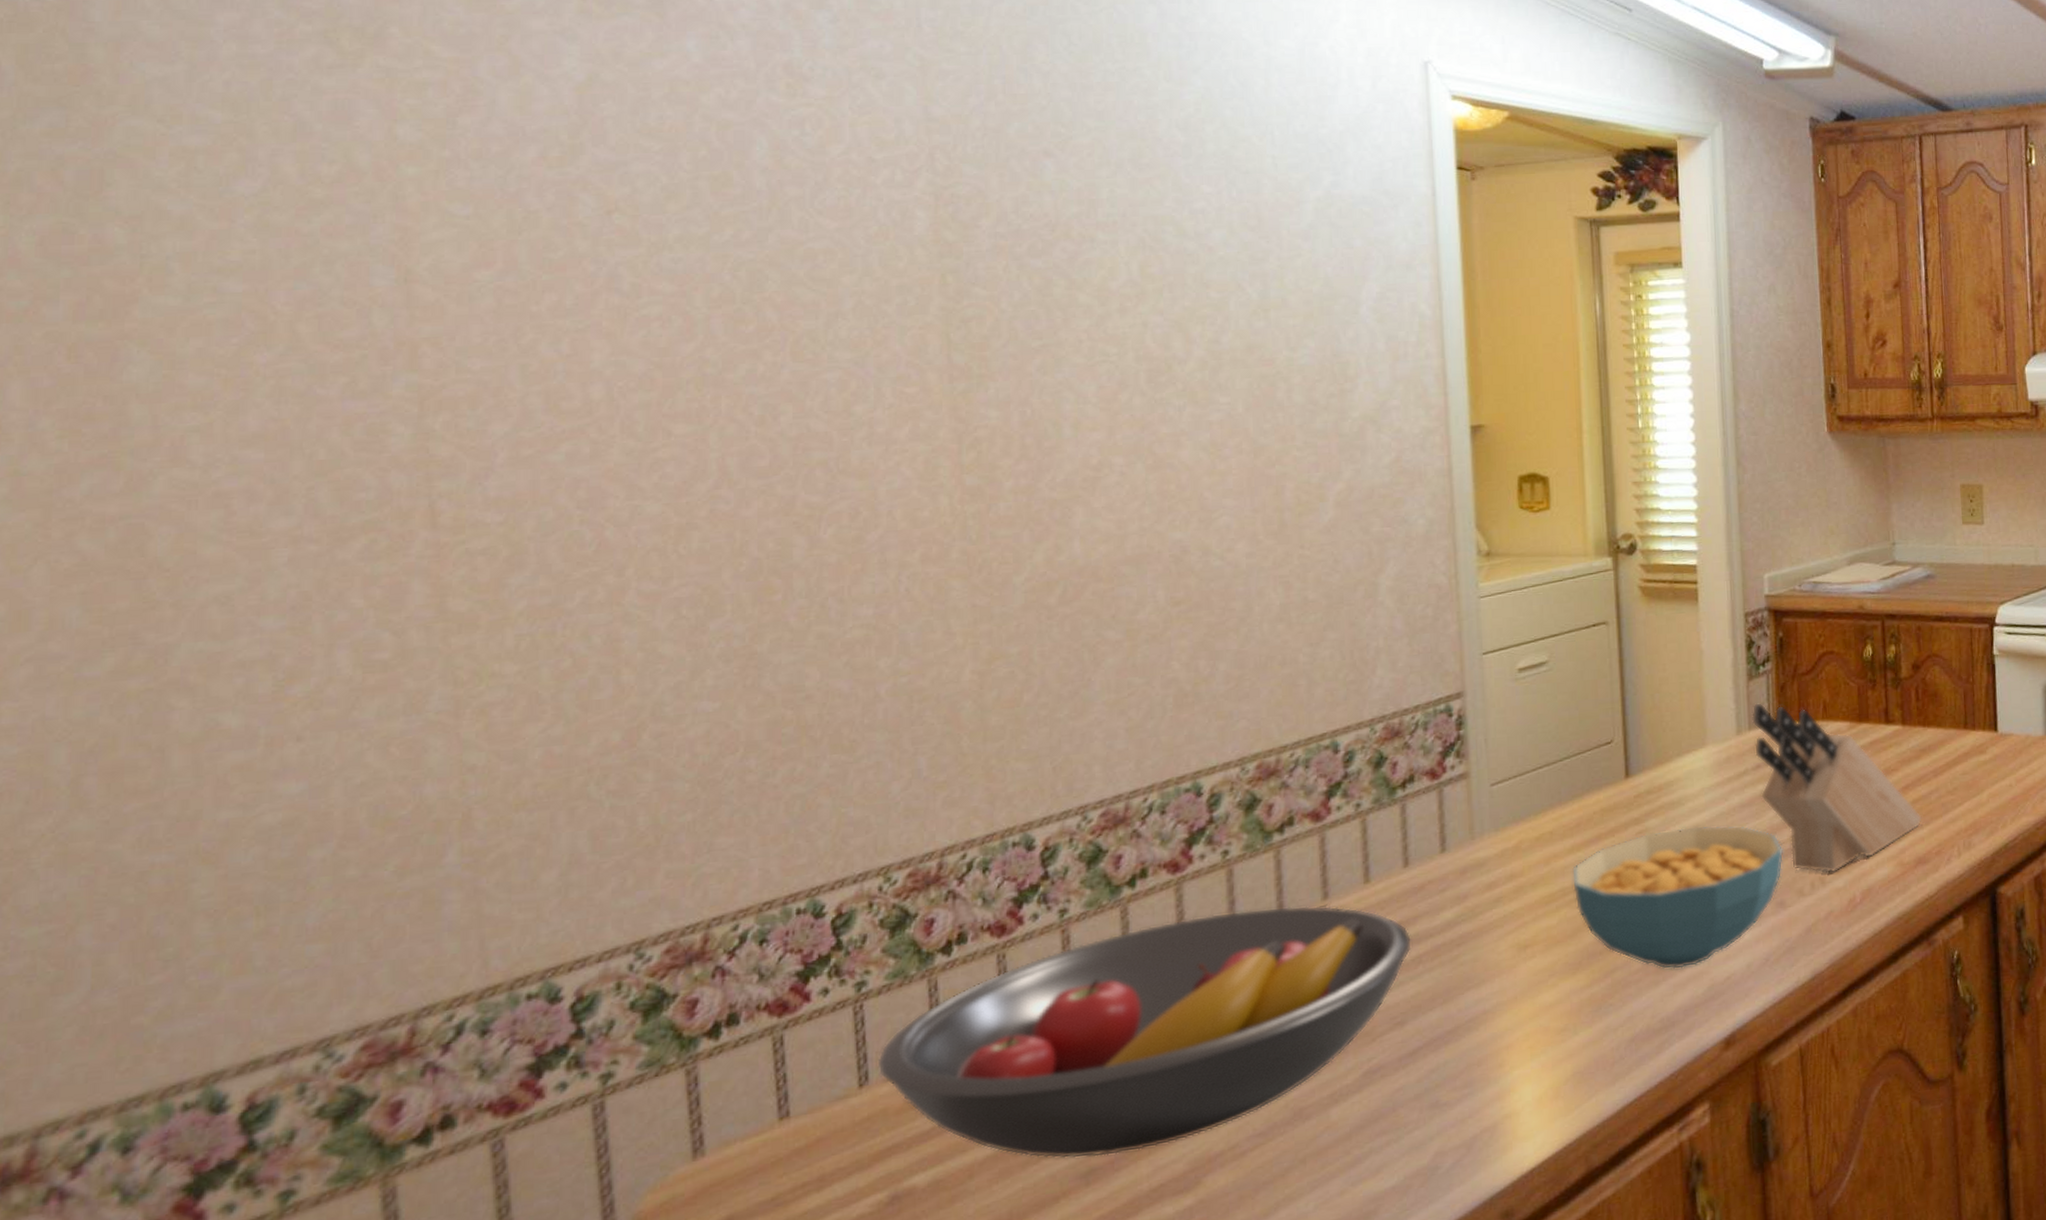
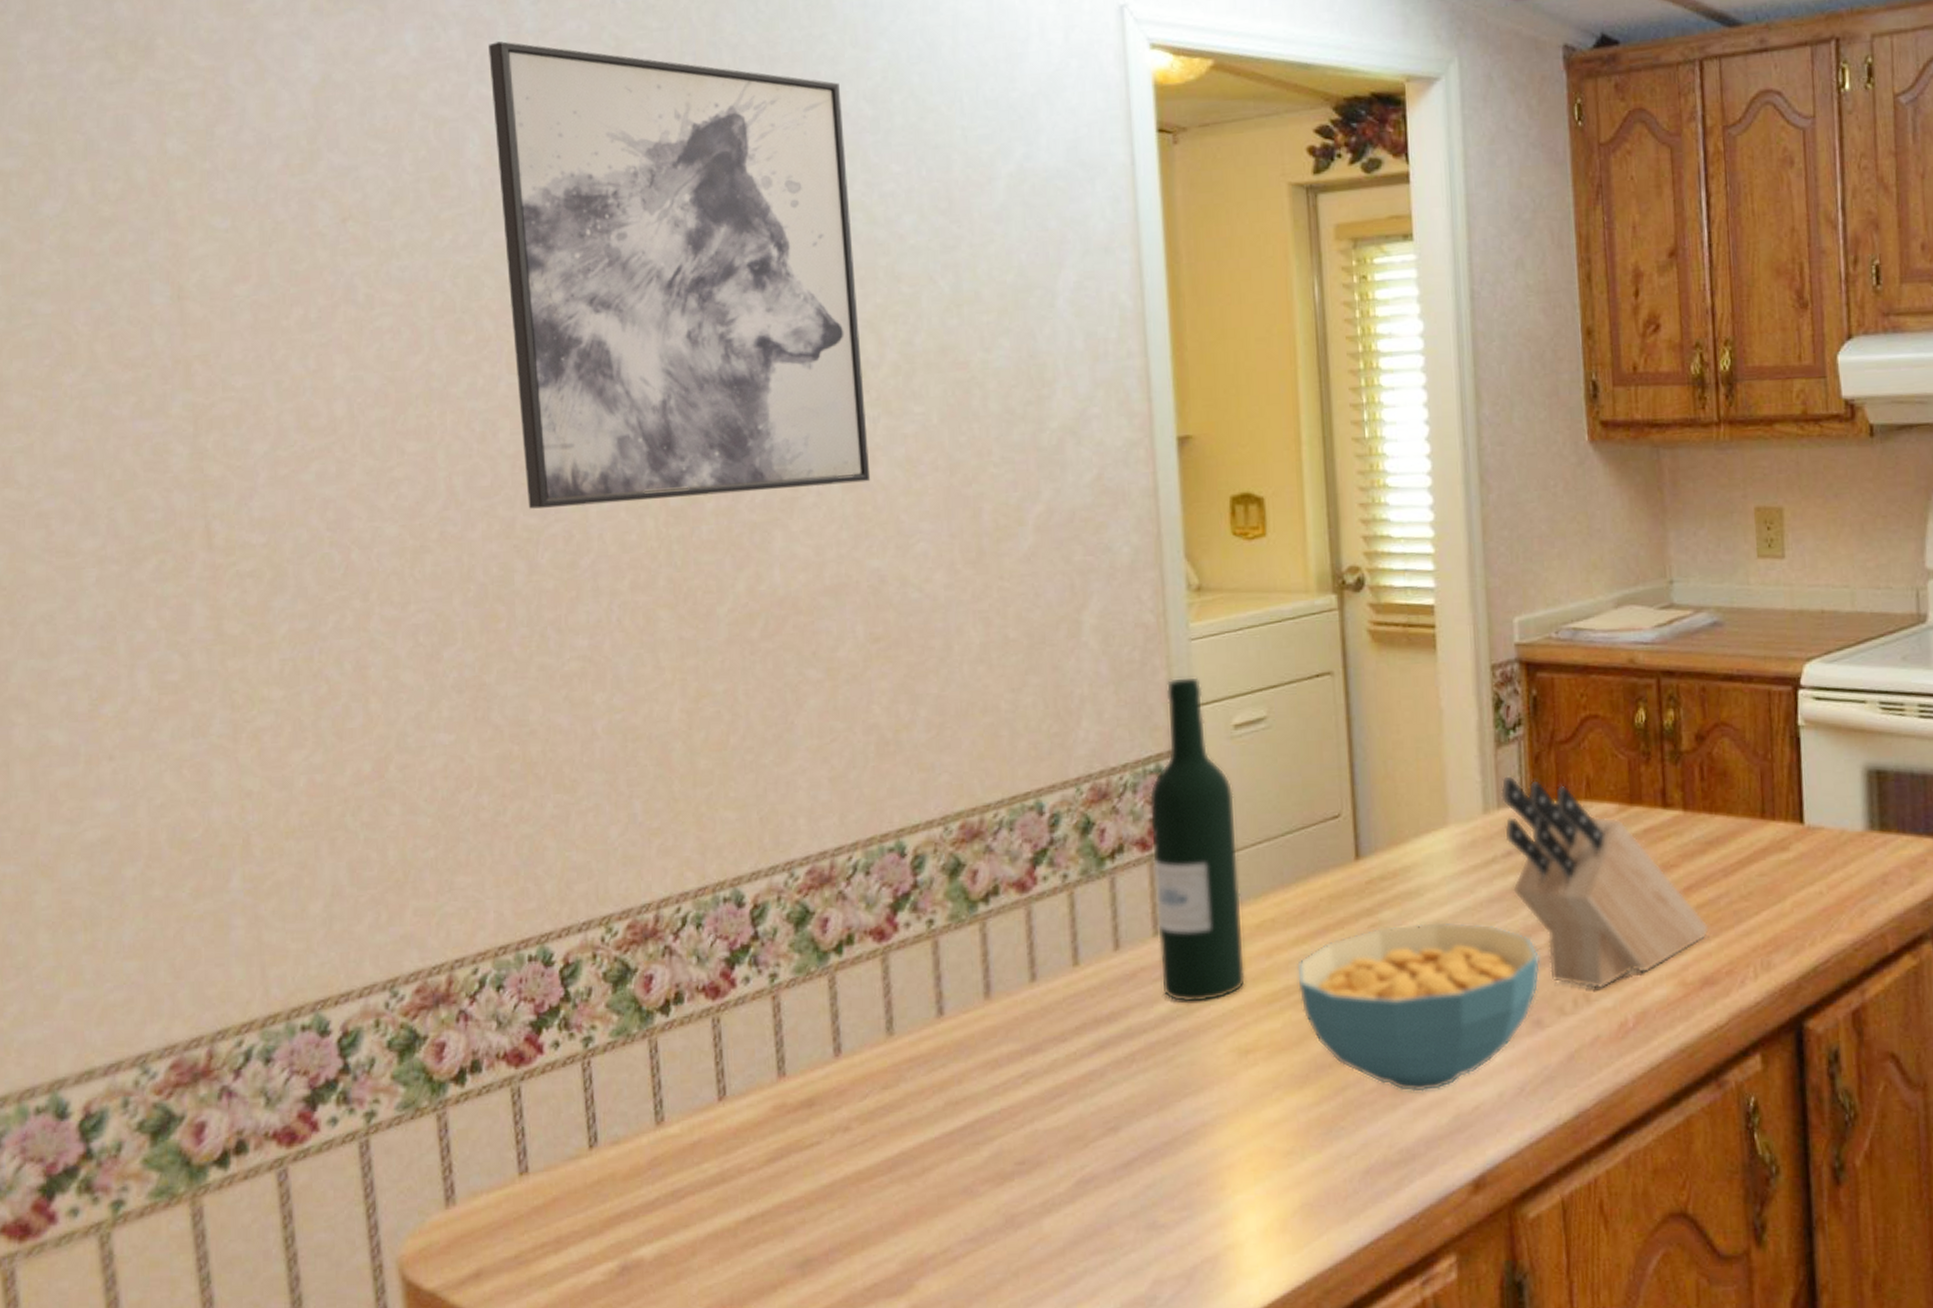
wall art: none [781,54,1175,488] -> present [489,41,871,509]
fruit bowl: present [877,905,1413,1159] -> none [605,986,1125,1247]
wine bottle: none [1438,628,1526,909] -> present [1148,676,1246,1003]

